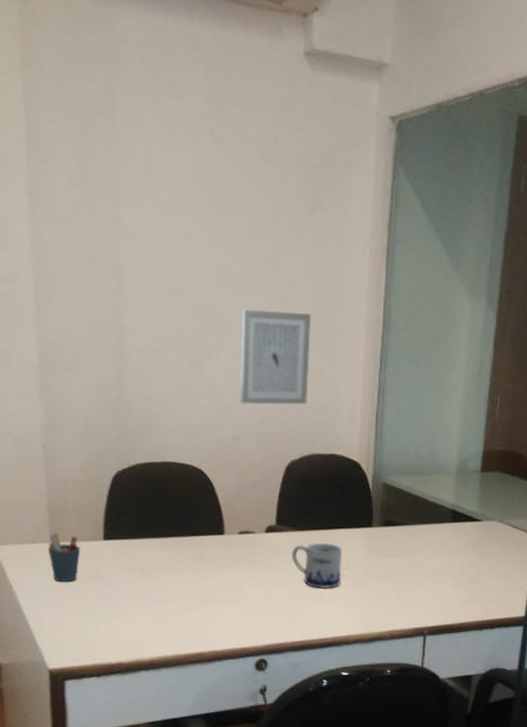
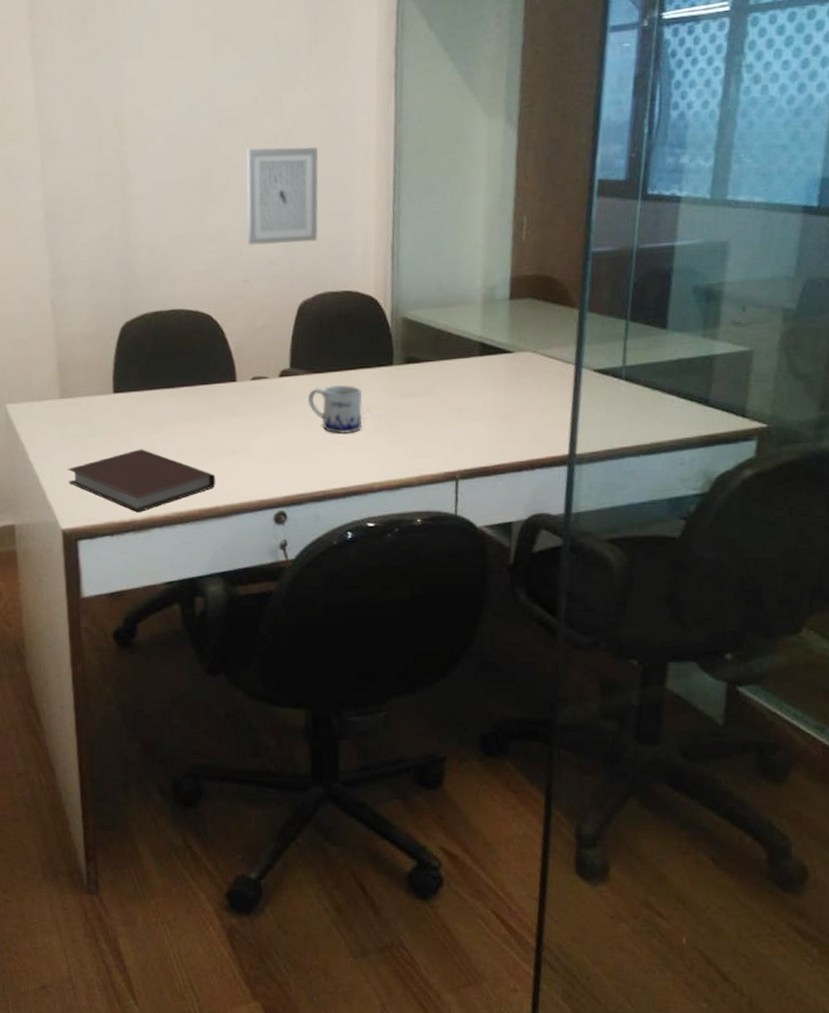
pen holder: present [48,533,81,582] -> none [58,388,91,438]
notebook: none [55,595,201,656] -> present [67,449,215,513]

